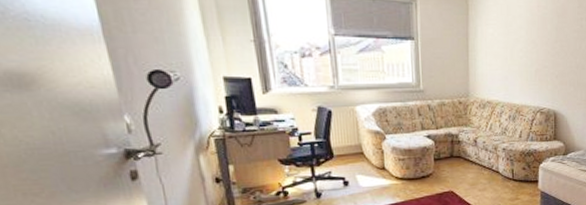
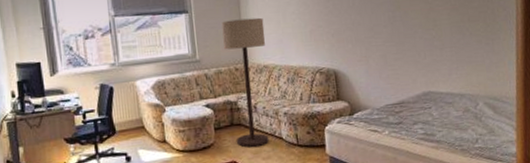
floor lamp: none [448,52,491,179] -> present [221,17,269,148]

